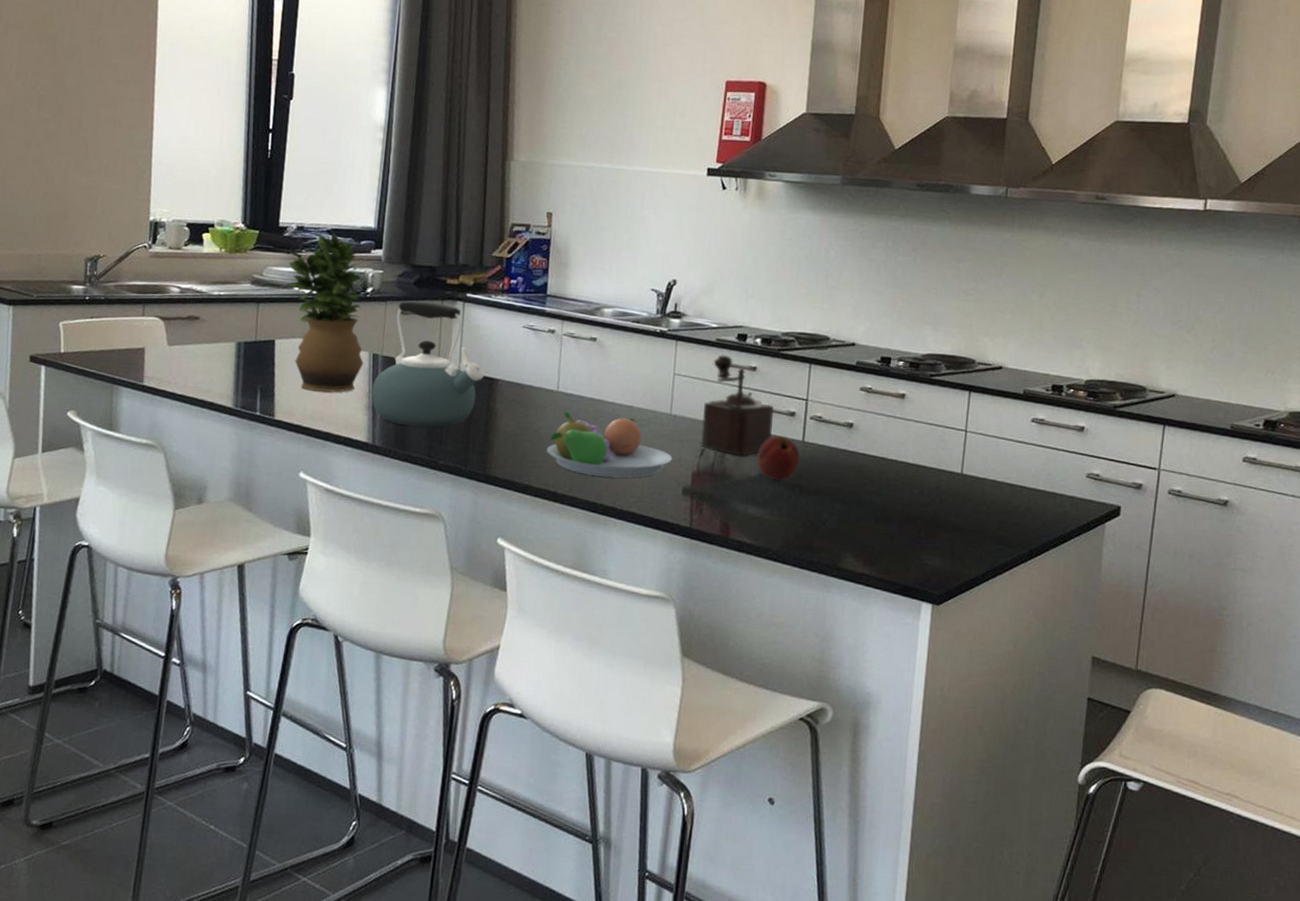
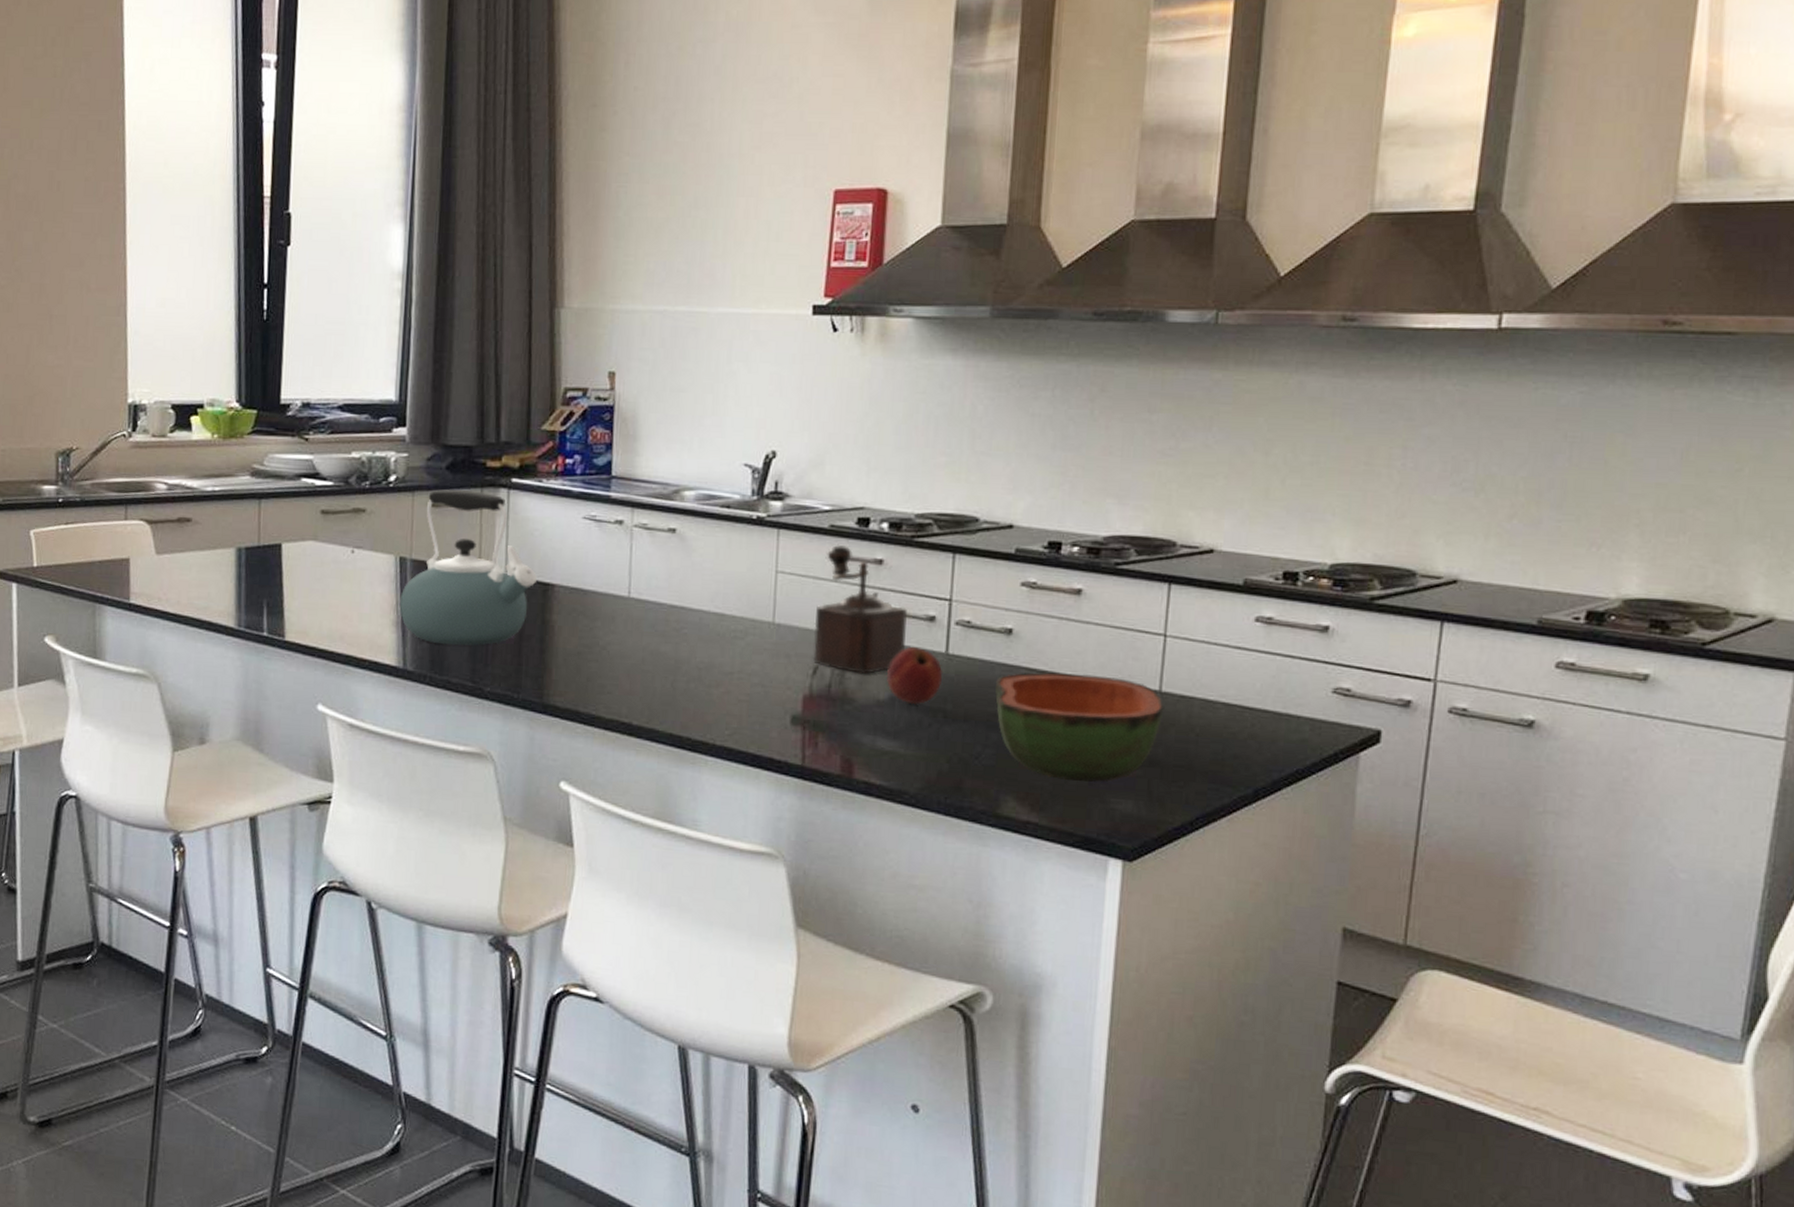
potted plant: present [287,232,364,392] -> none [293,408,389,606]
fruit bowl: present [547,412,672,478] -> none [618,623,777,704]
bowl: none [839,457,965,543] -> present [995,672,1164,782]

